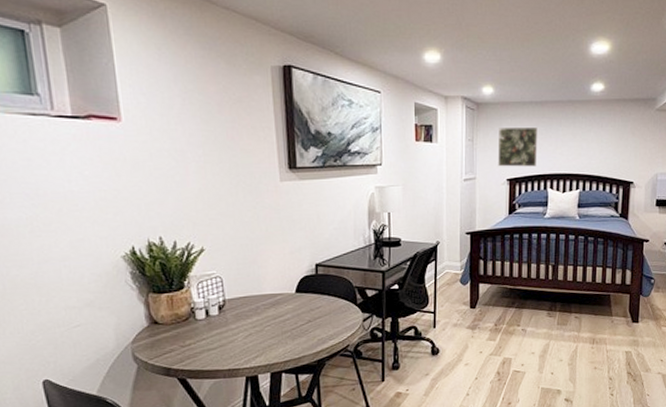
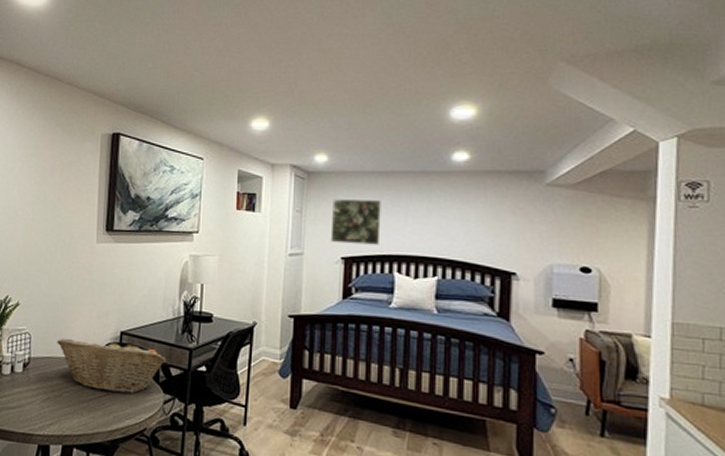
fruit basket: none [251,271,362,320] -> present [57,339,166,393]

